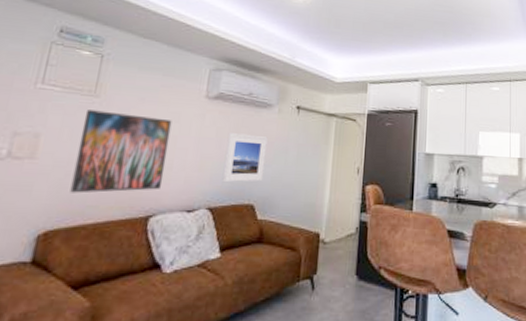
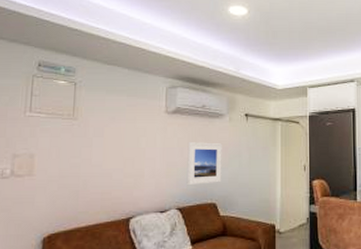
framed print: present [69,110,172,193] -> none [64,131,139,202]

